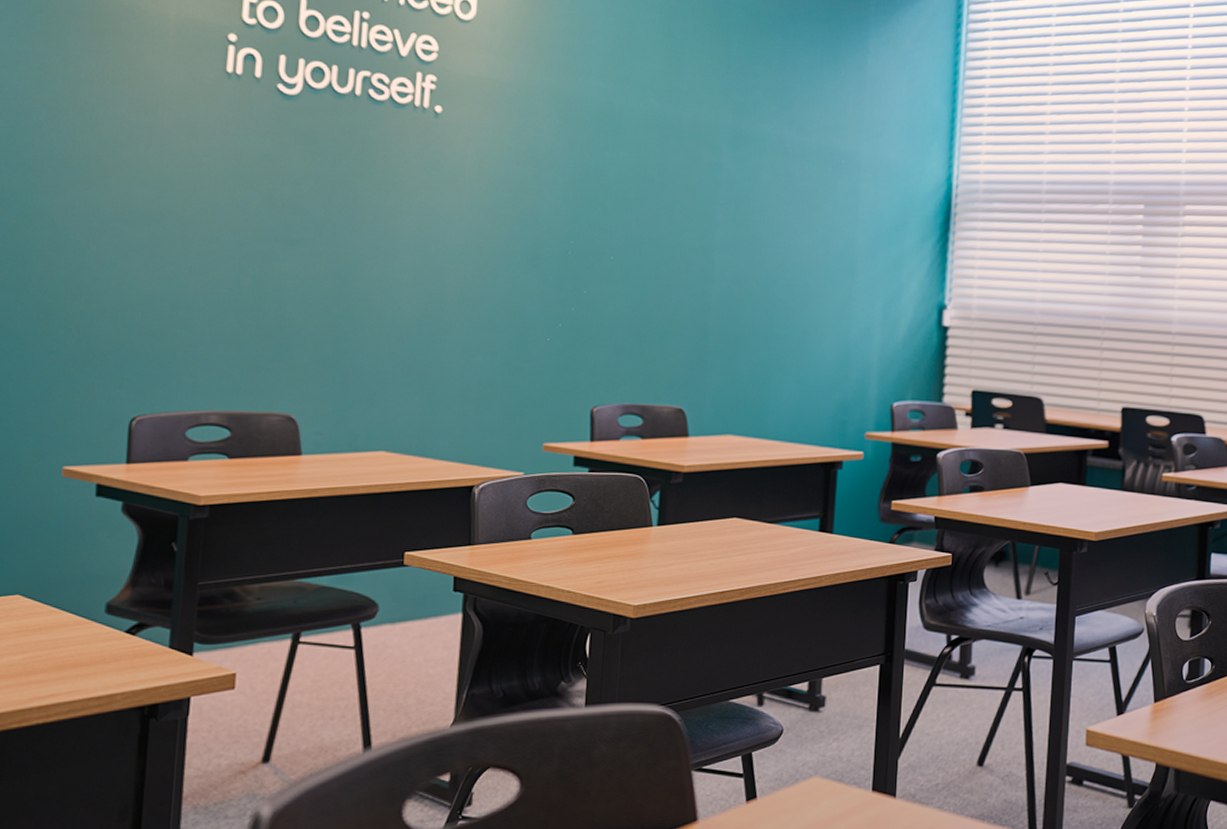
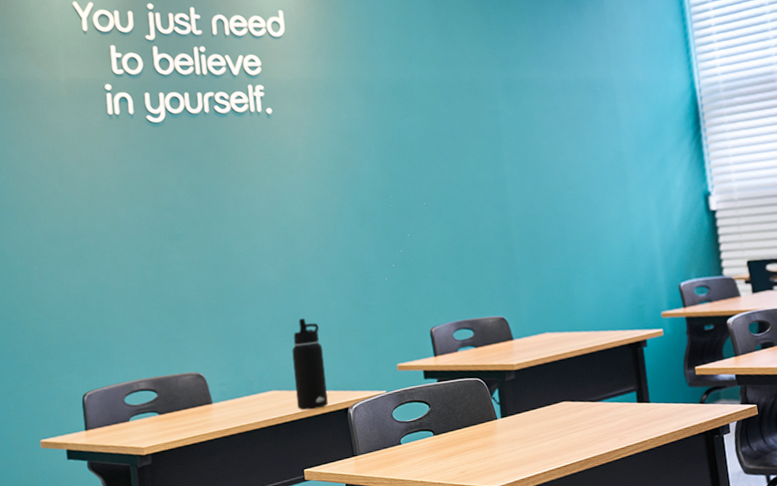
water bottle: none [409,369,455,482] -> present [292,318,328,411]

